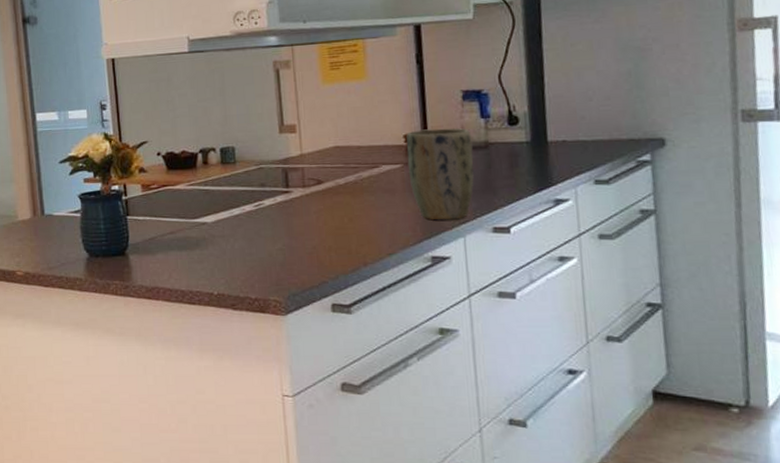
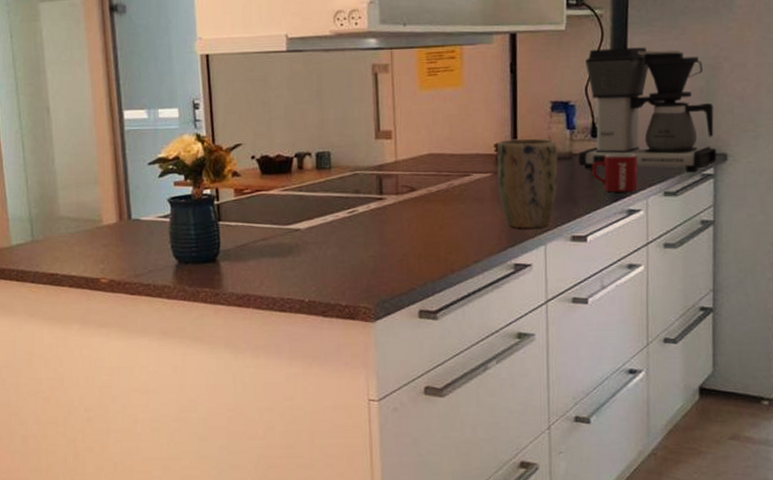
coffee maker: none [495,32,654,160] -> present [578,47,717,173]
mug: none [511,141,564,182] -> present [592,153,638,193]

